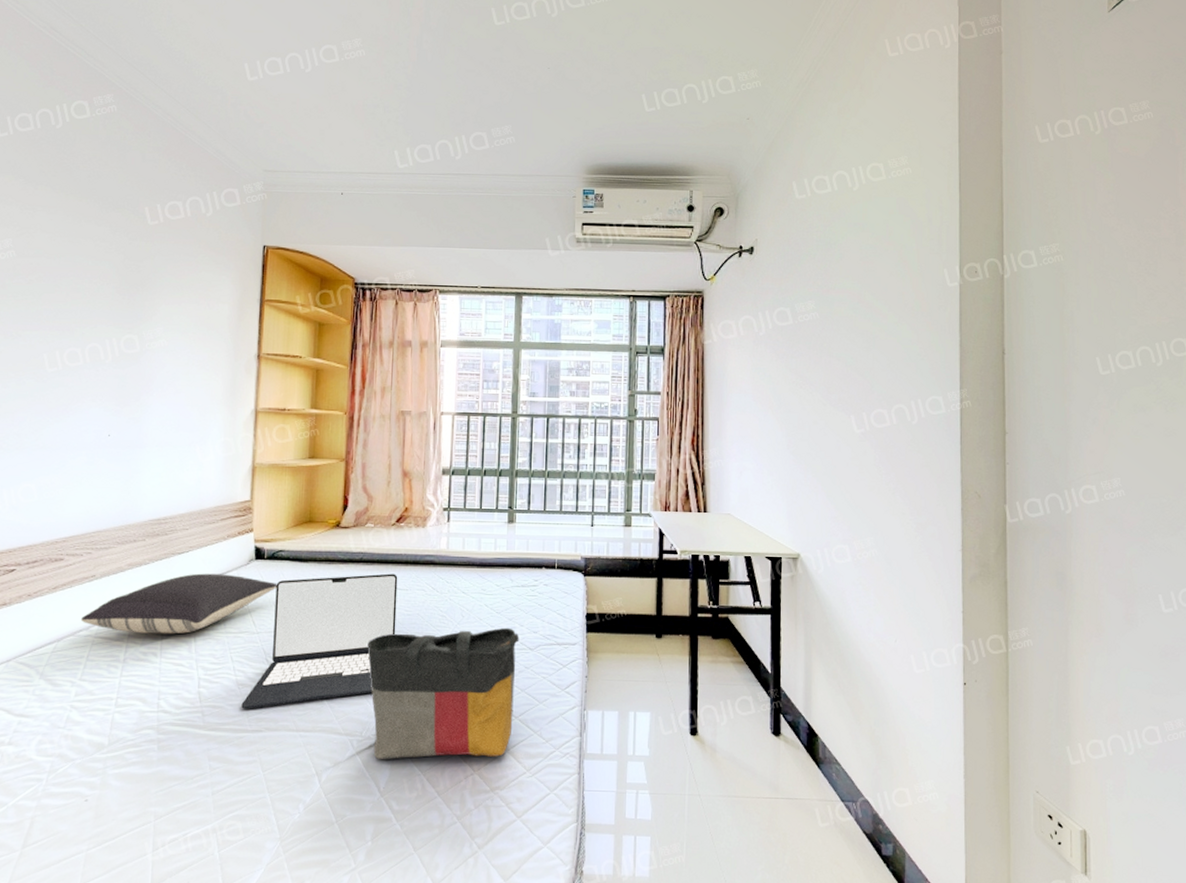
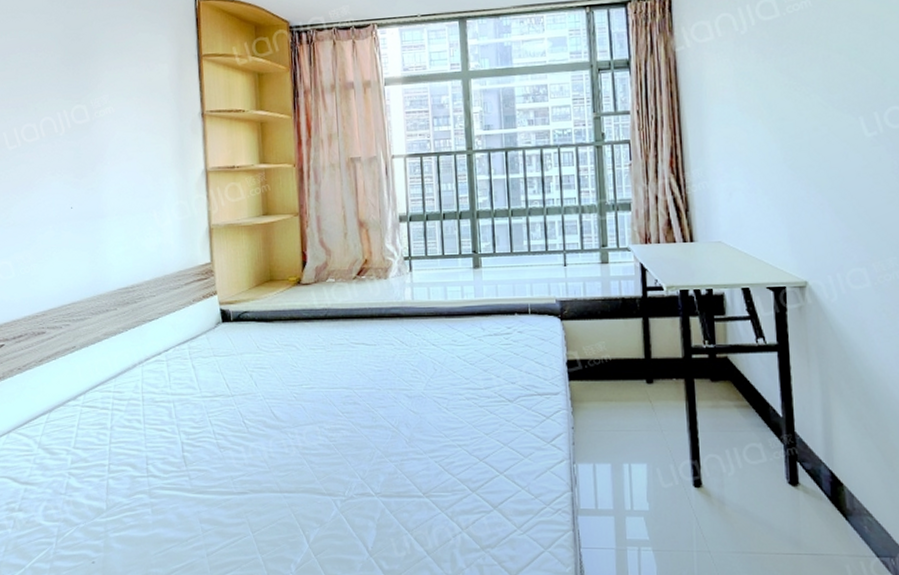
pillow: present [80,573,277,634] -> none [67,338,246,401]
laptop: present [241,573,398,709] -> none [224,329,368,472]
tote bag: present [367,627,520,760] -> none [341,379,498,520]

